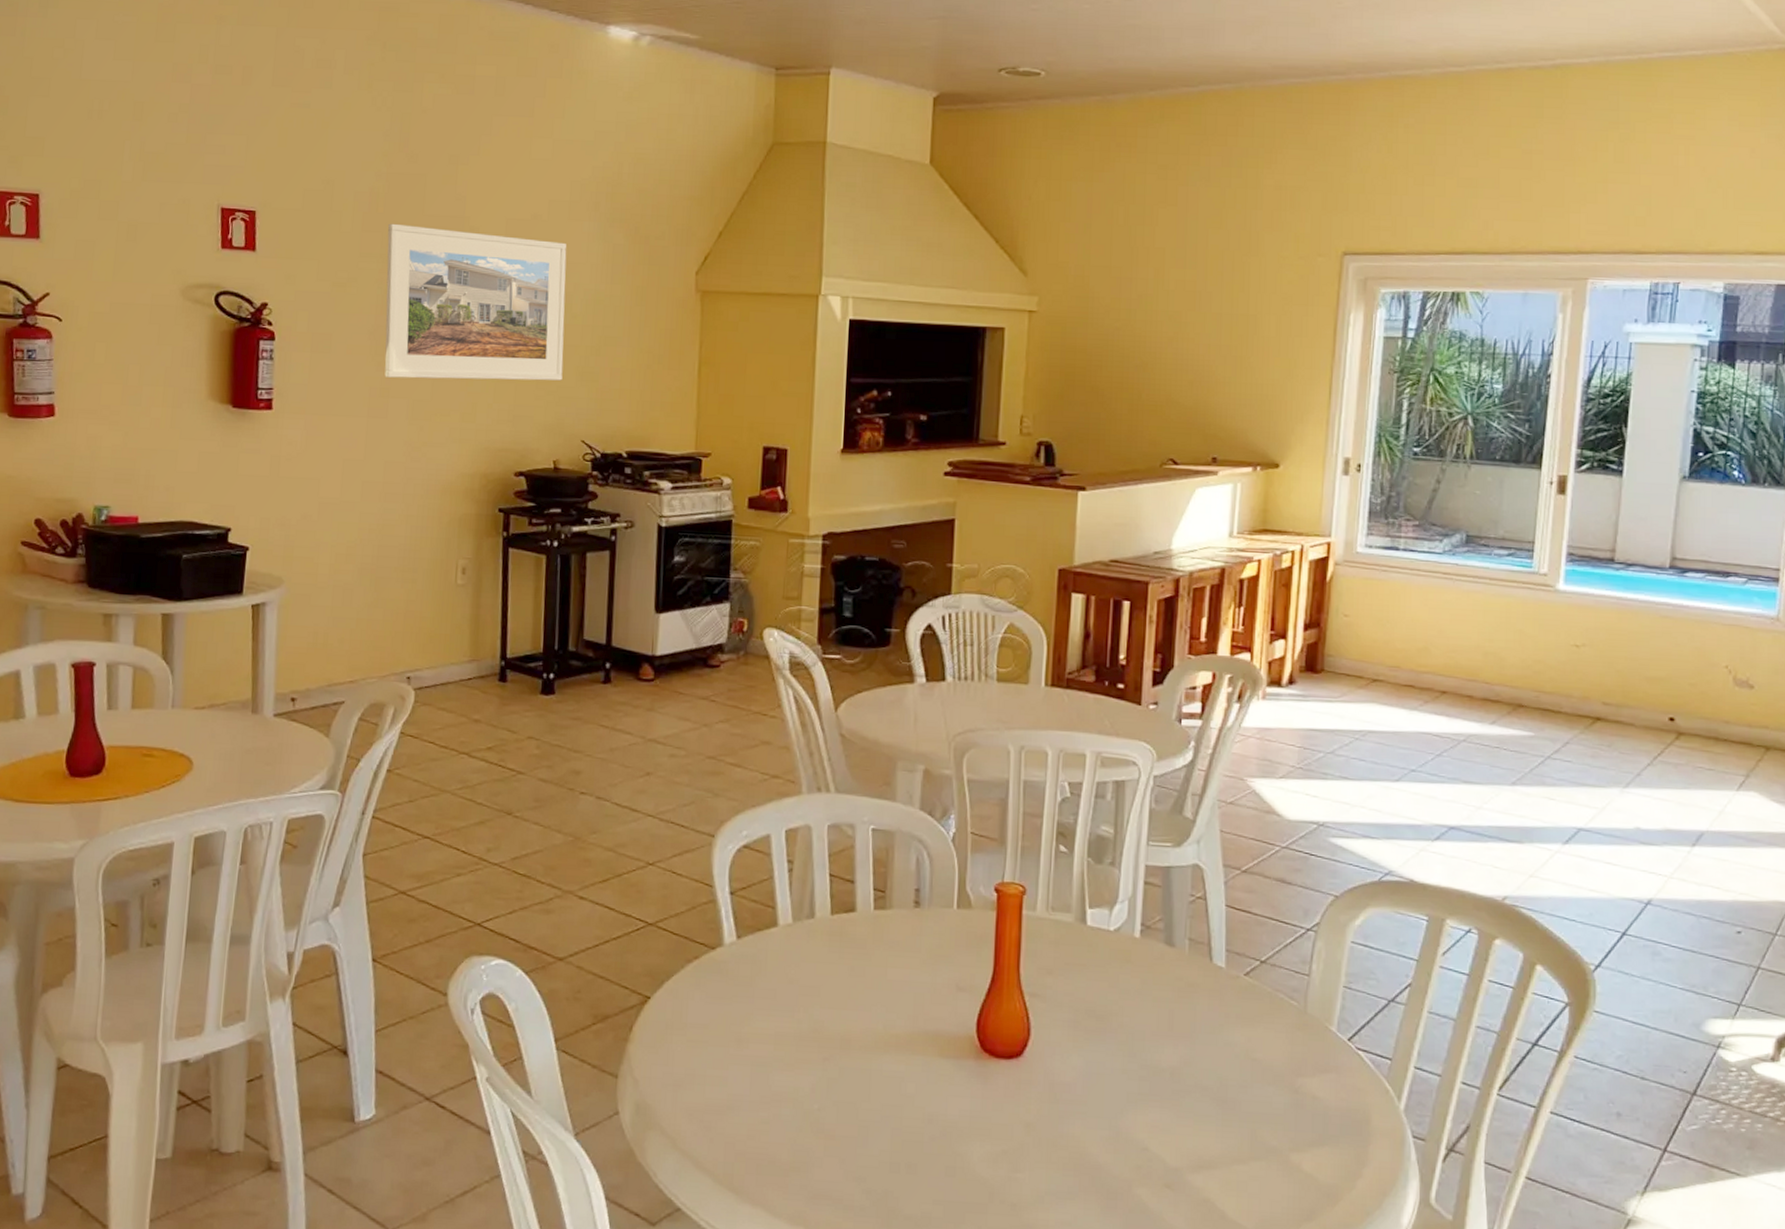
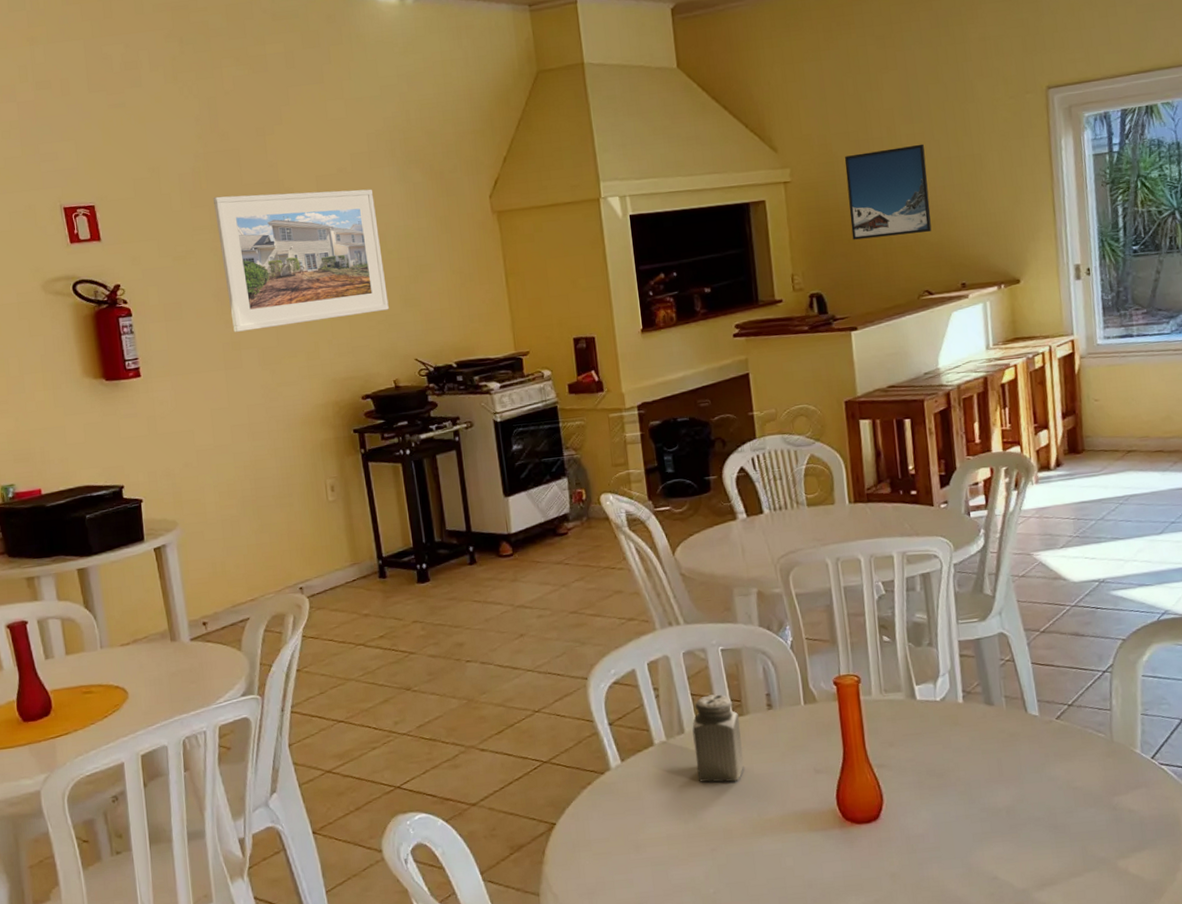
salt shaker: none [821,879,881,985] -> present [692,694,744,783]
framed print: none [1096,292,1193,393] -> present [844,144,932,240]

